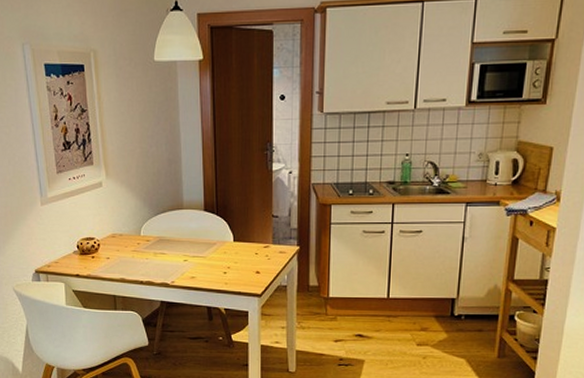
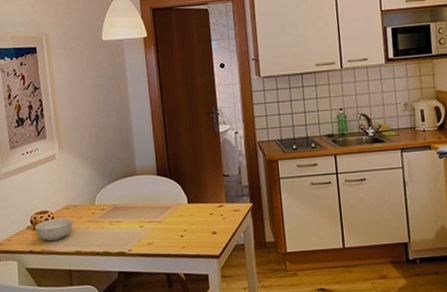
cereal bowl: none [81,245,118,267] -> present [35,217,73,242]

